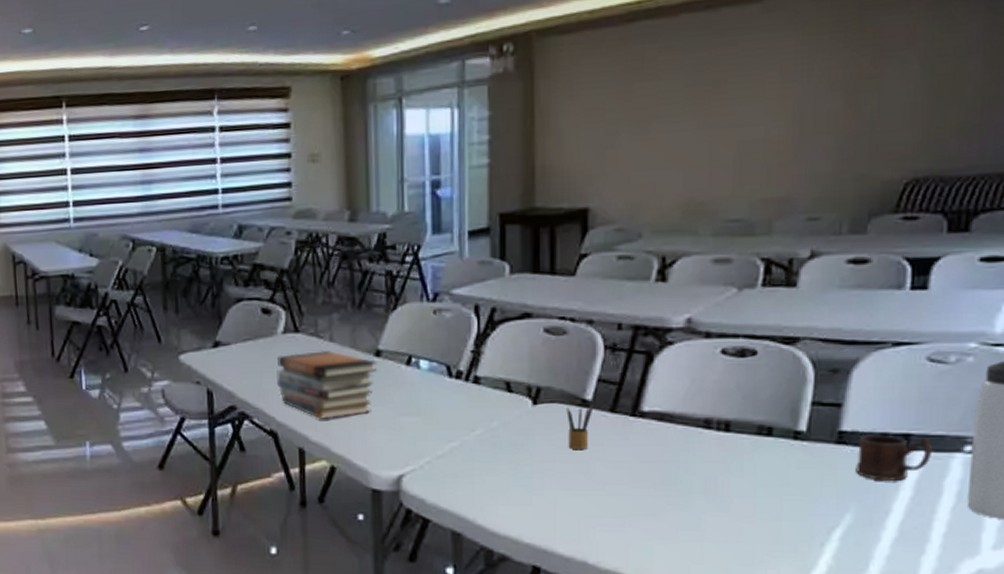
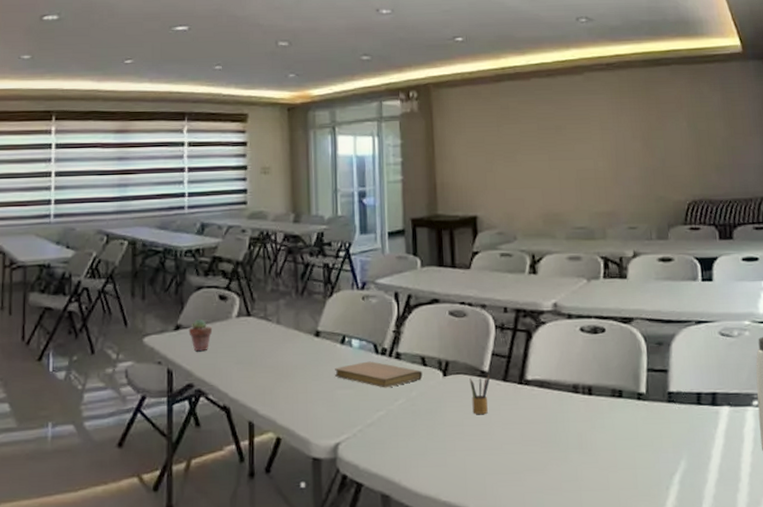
potted succulent: none [228,336,256,371] -> present [188,319,213,352]
book stack: present [277,351,377,420] -> none [231,332,317,395]
notebook: none [399,385,507,417] -> present [335,361,423,388]
mug: present [856,434,933,482] -> none [682,394,733,432]

